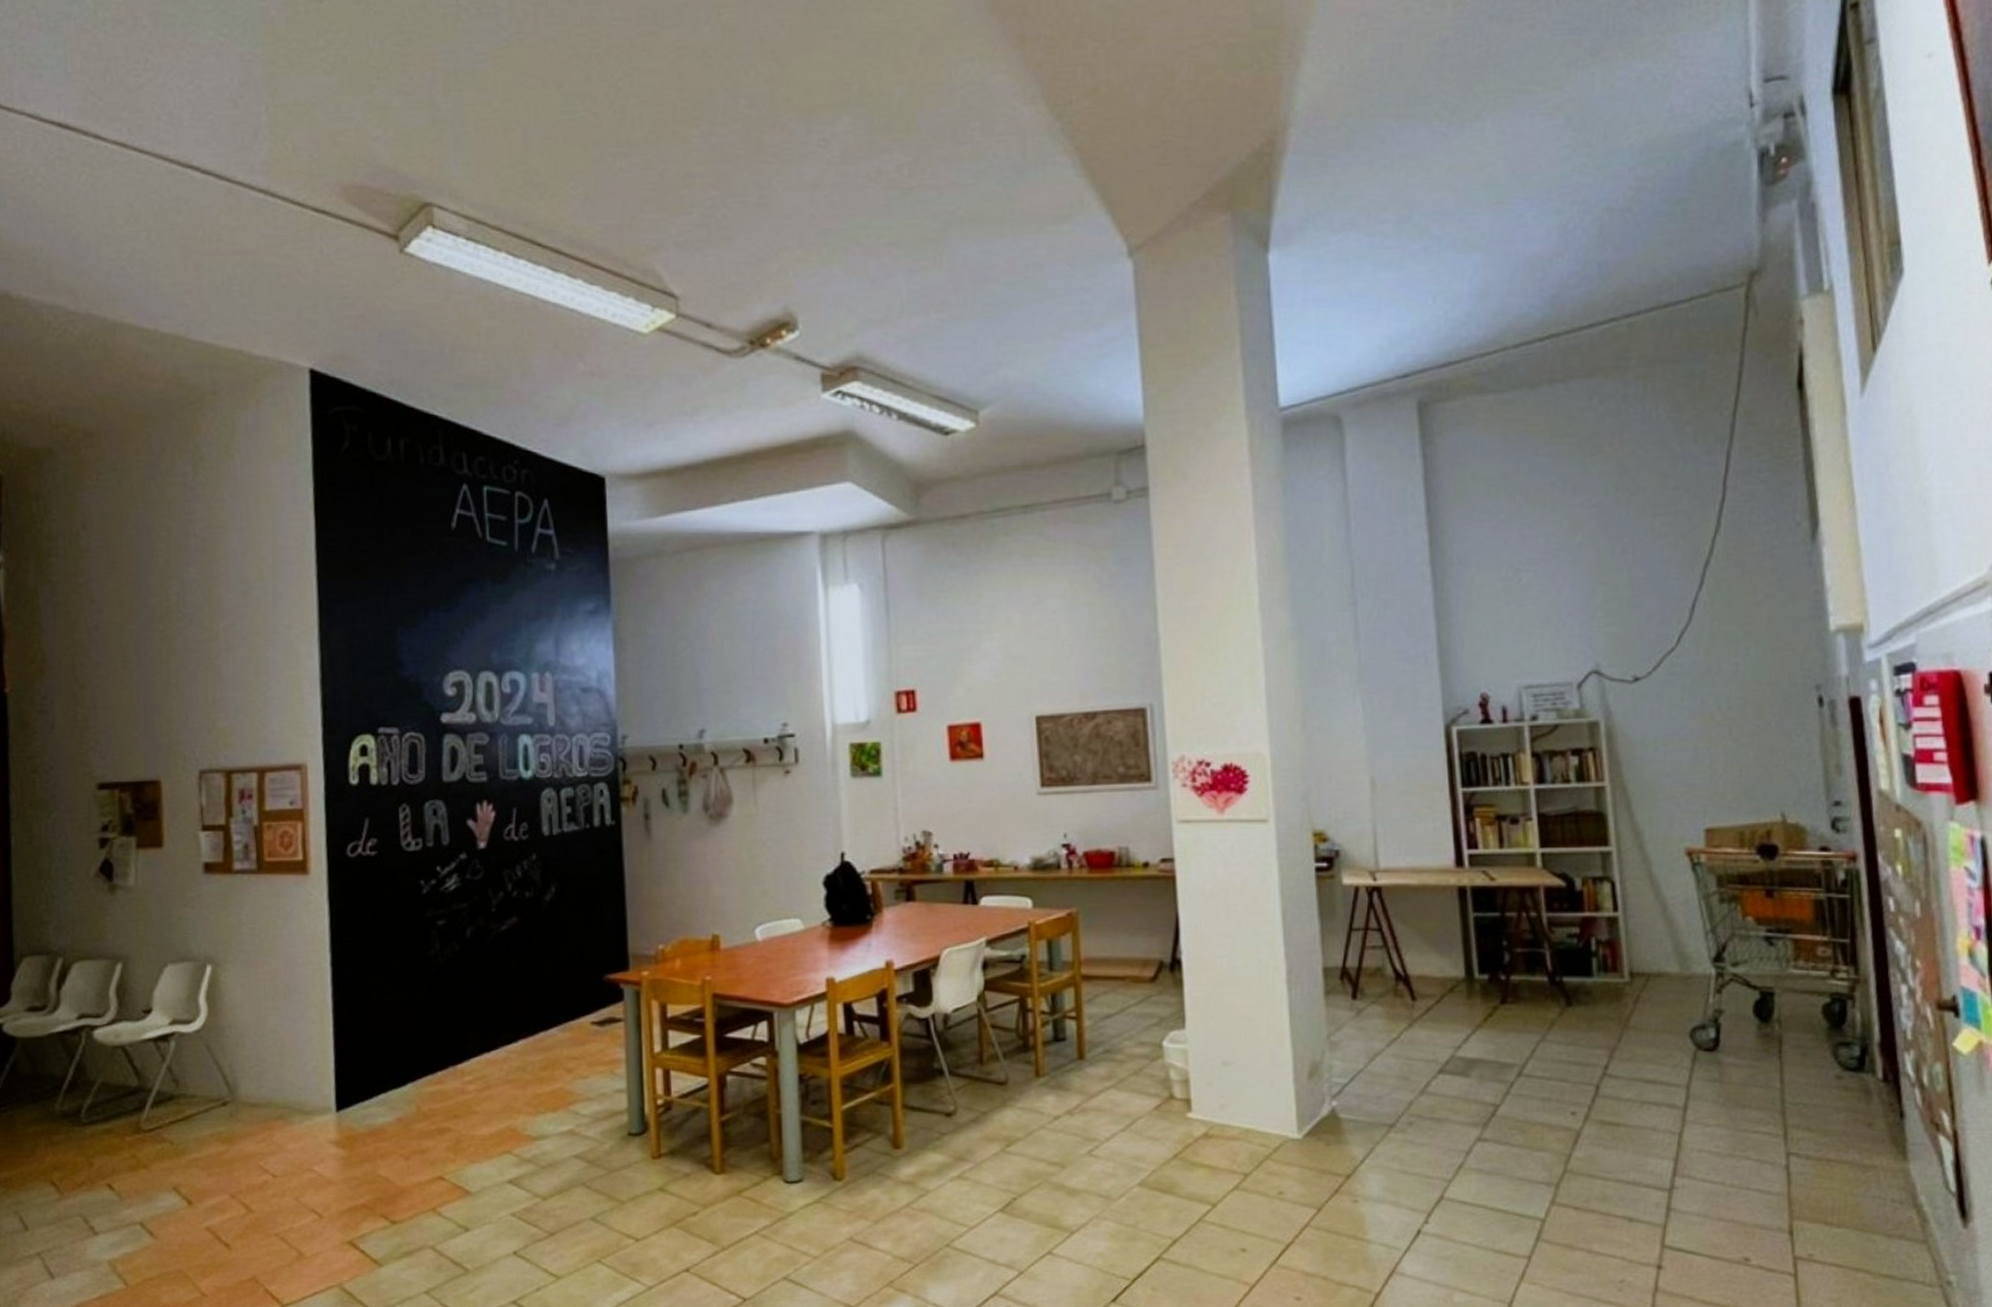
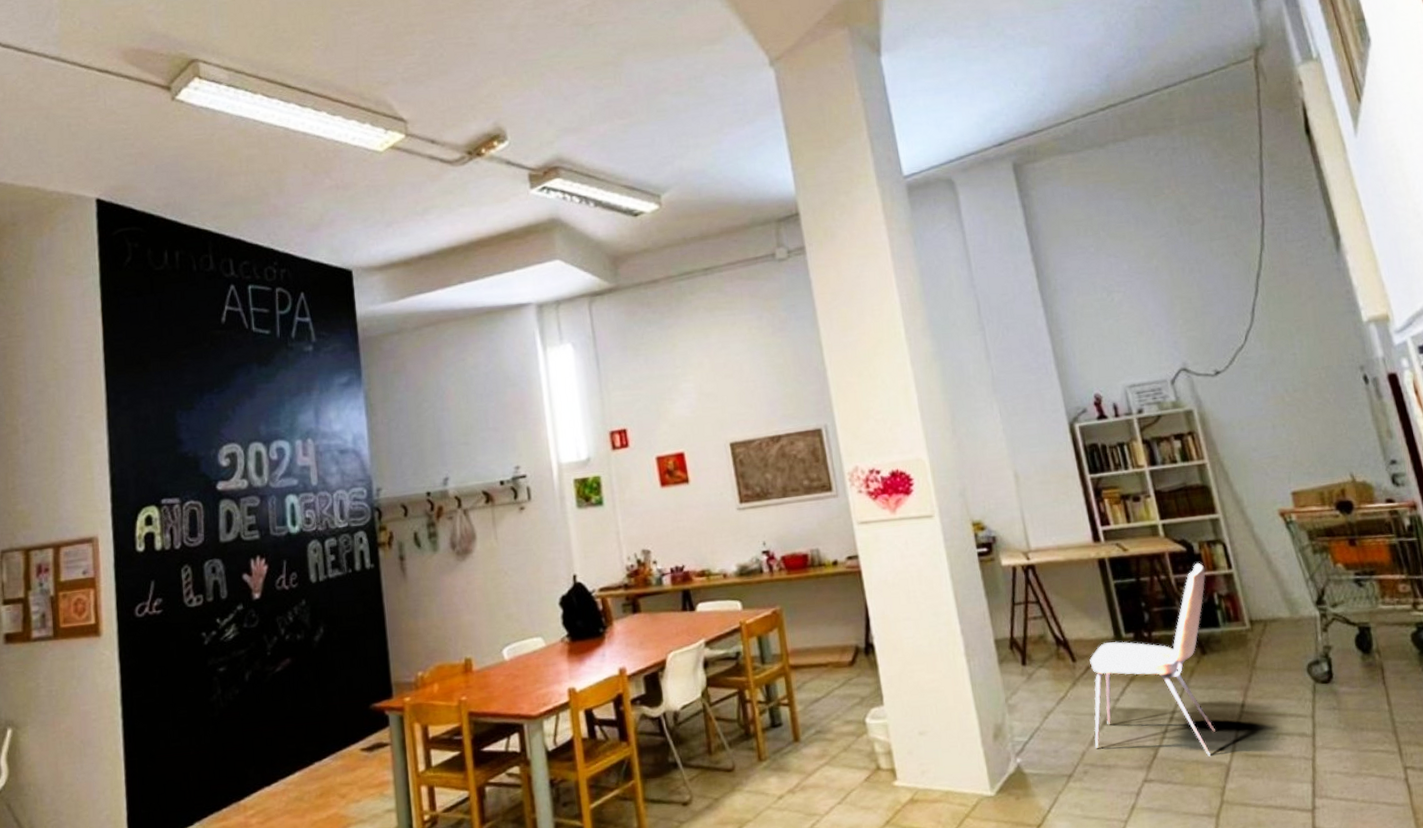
dining chair: none [1424,901,1586,1120] -> present [1089,562,1215,756]

